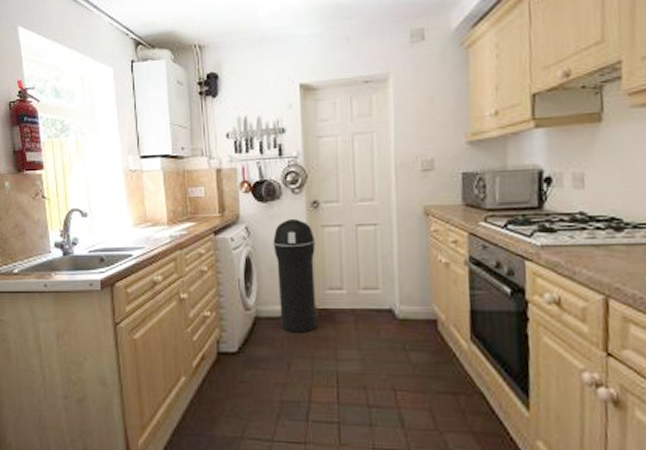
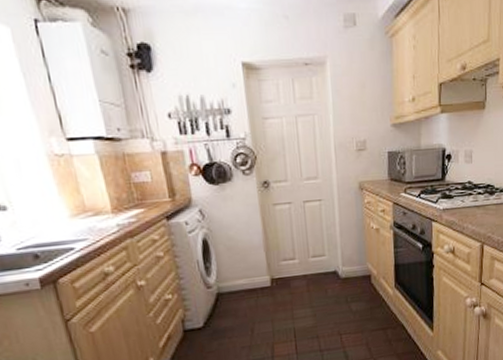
trash can: present [273,218,318,333] -> none [228,198,276,303]

